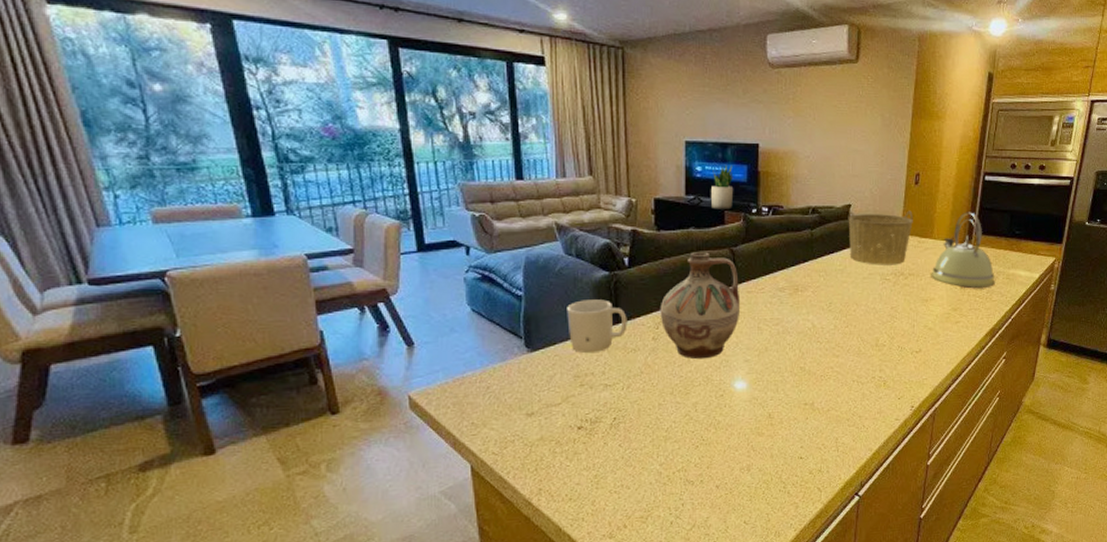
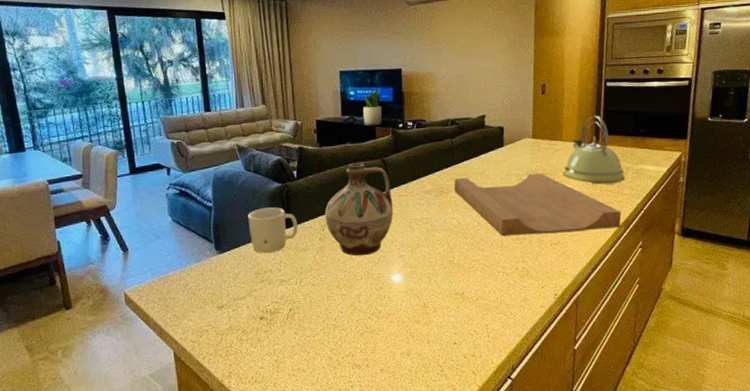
cutting board: none [811,273,988,341] -> present [454,173,622,236]
basket: present [848,210,913,265] -> none [483,117,543,167]

